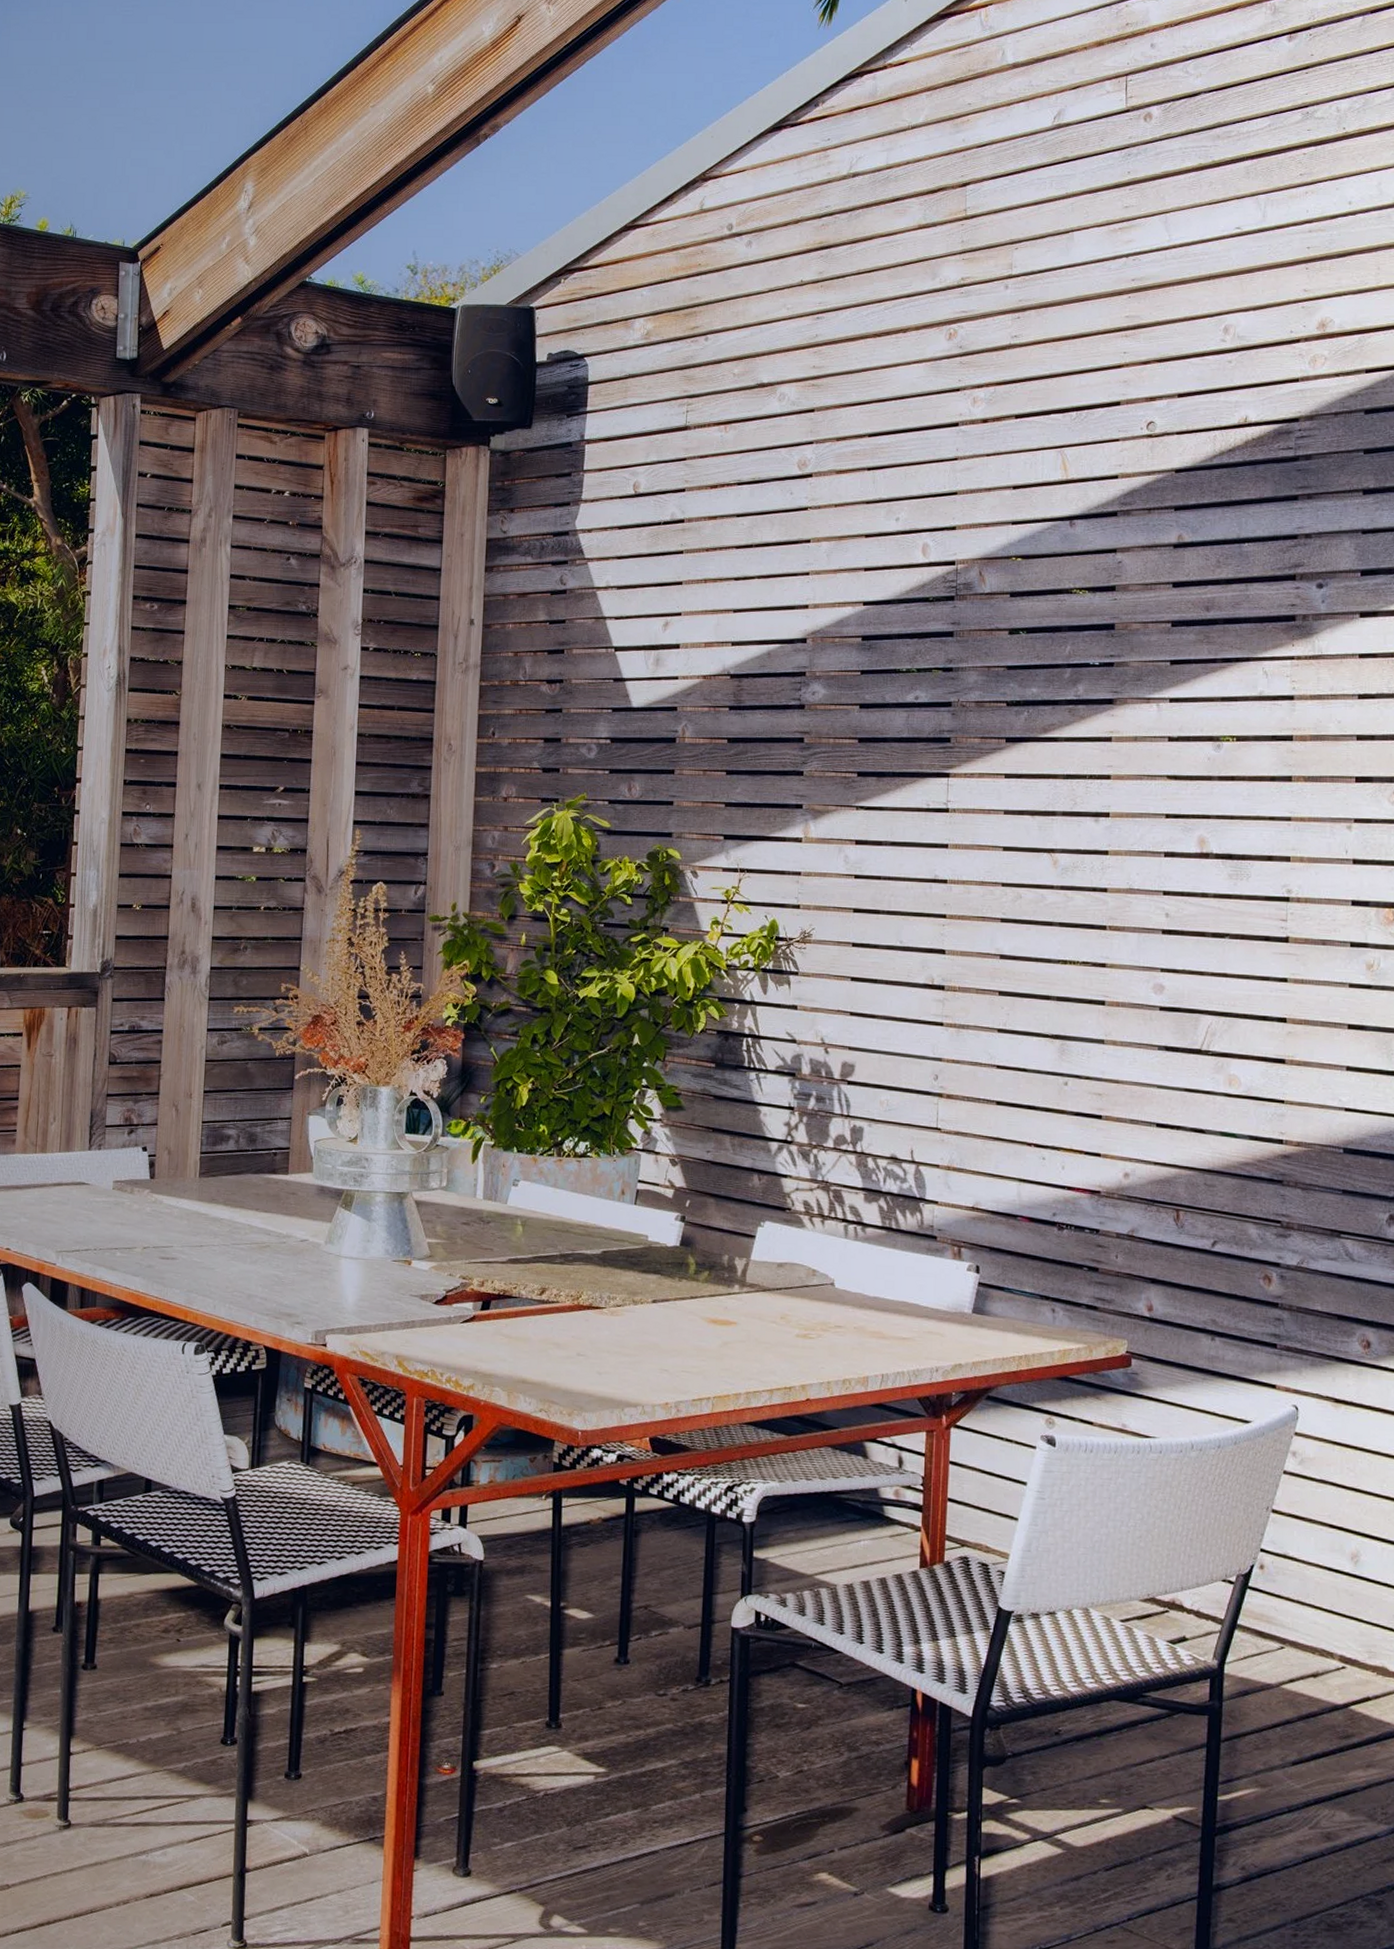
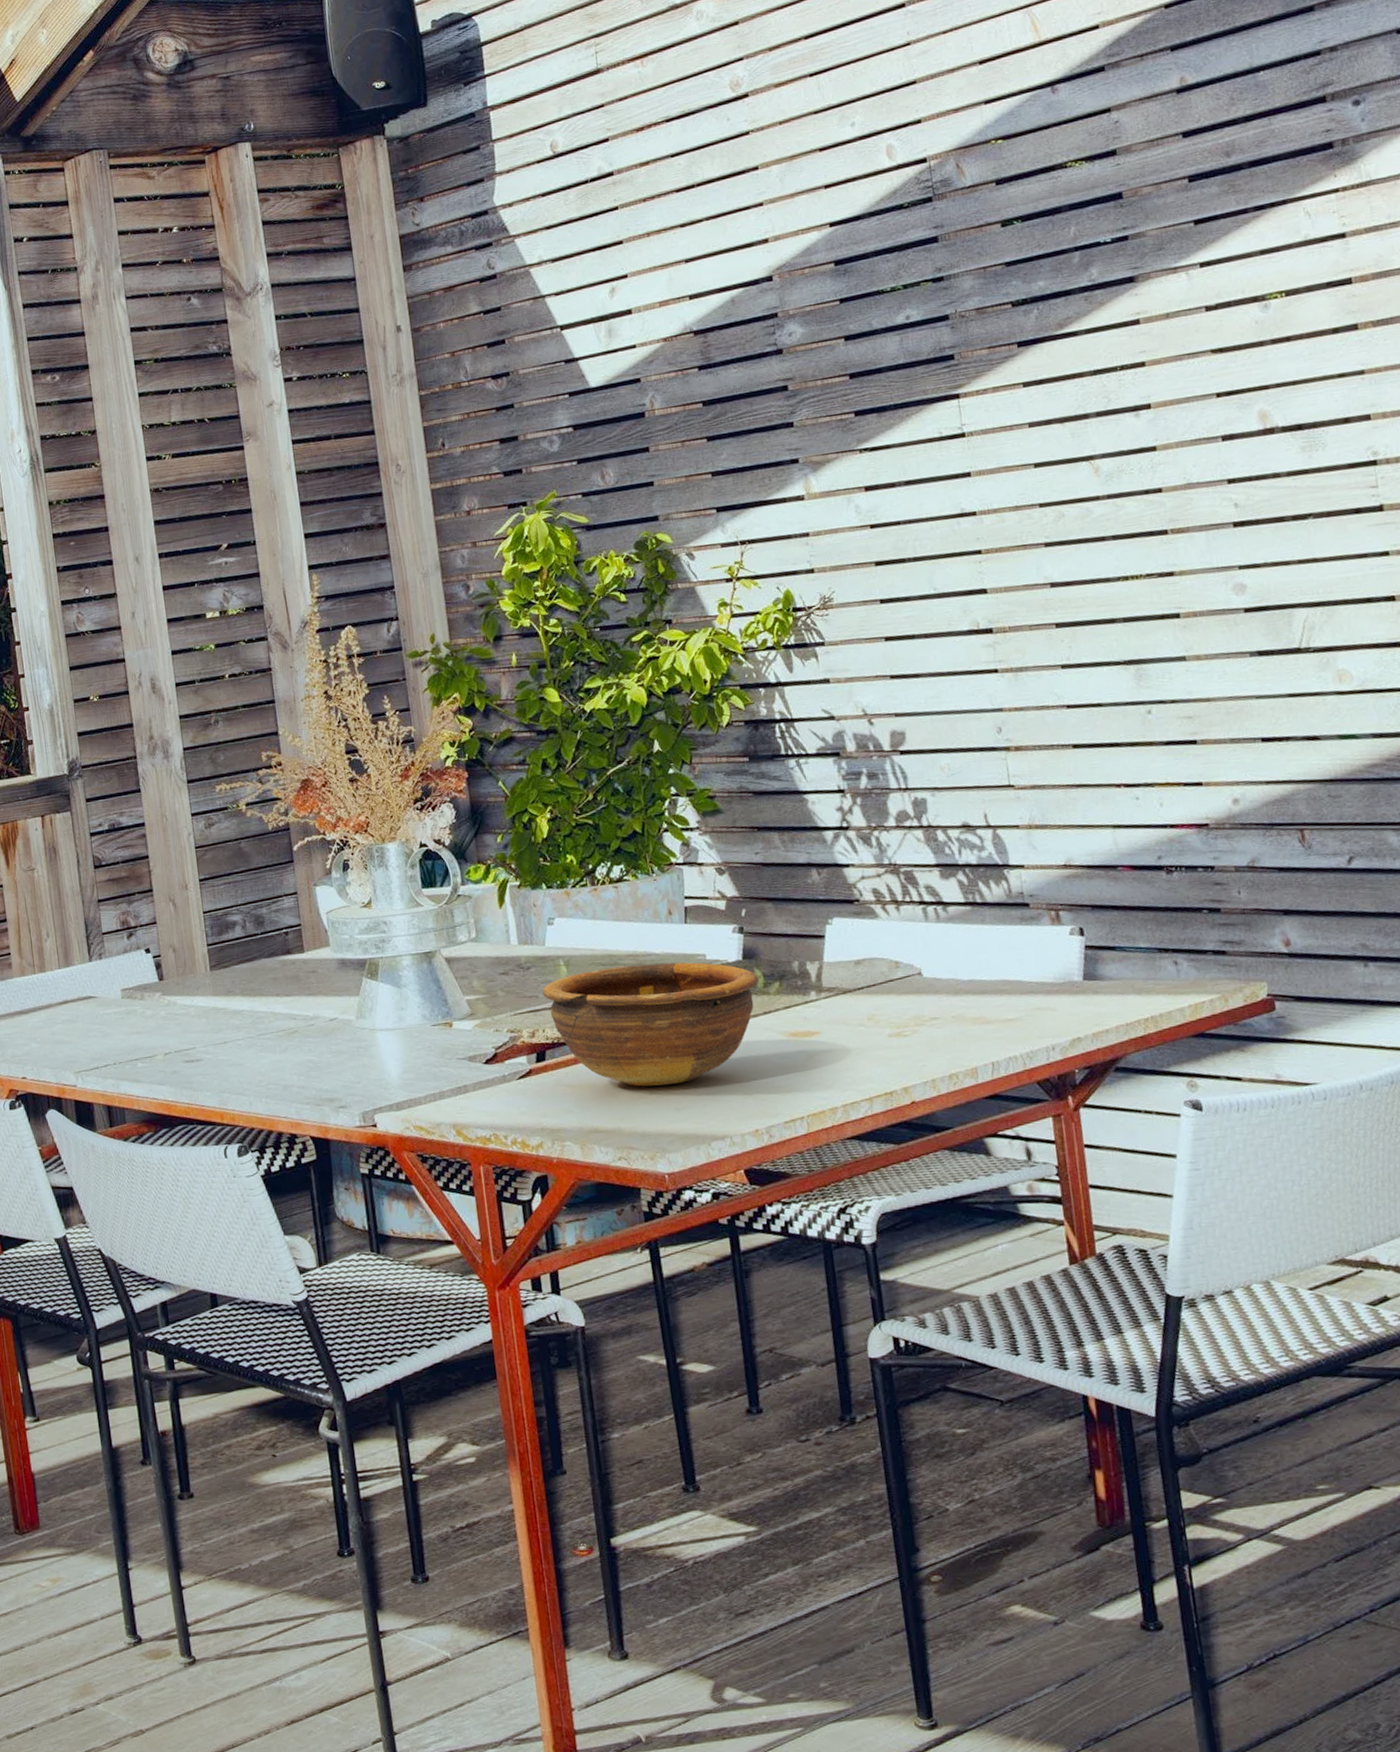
bowl: none [497,1233,691,1350] -> present [542,962,759,1087]

